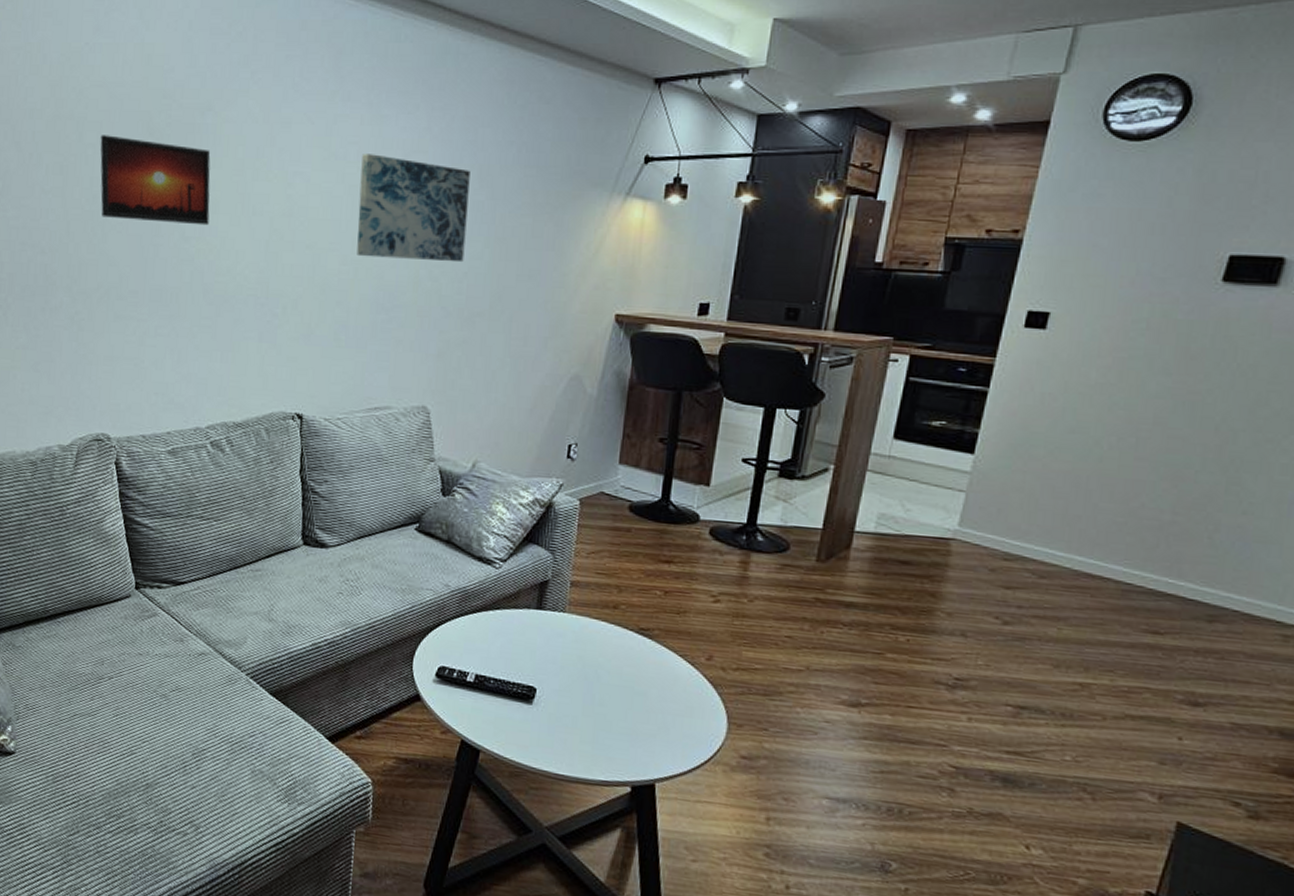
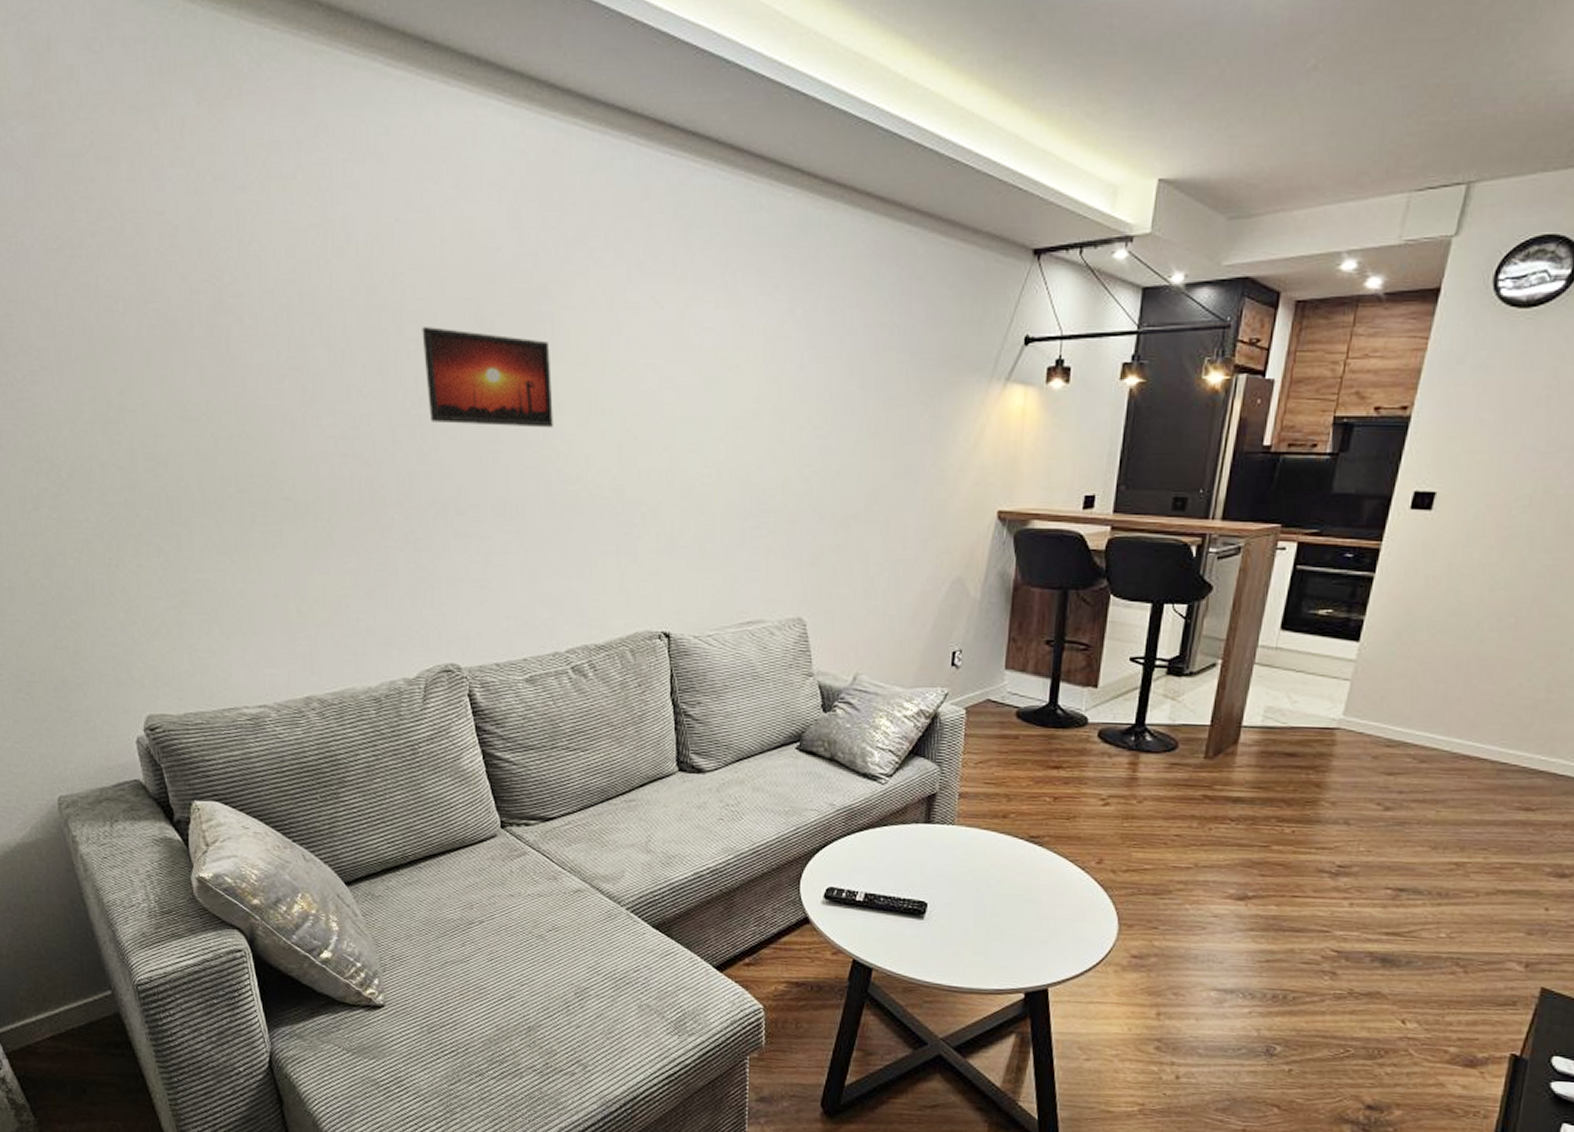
wall art: present [357,154,471,263] -> none [718,342,839,461]

